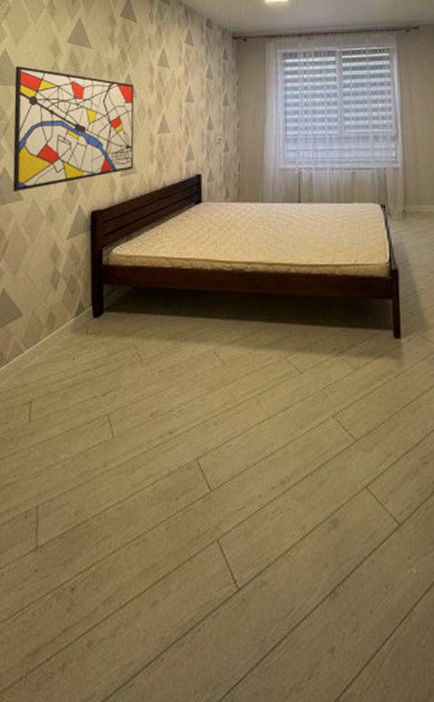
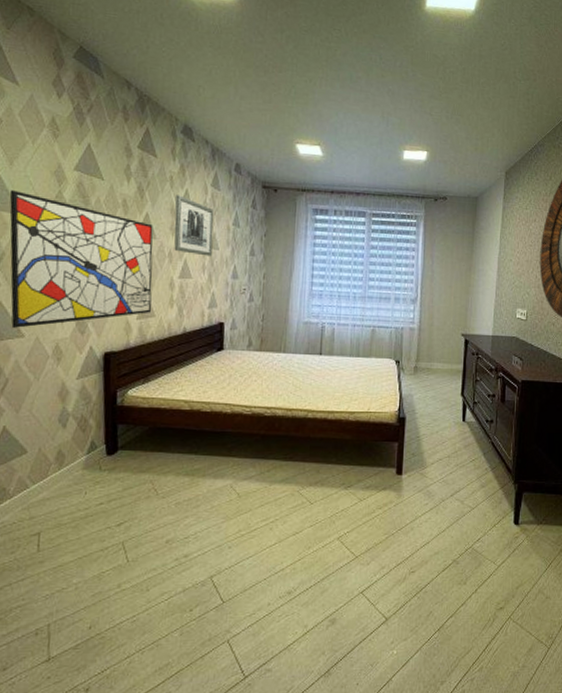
wall art: none [153,54,189,110] -> present [174,195,214,257]

